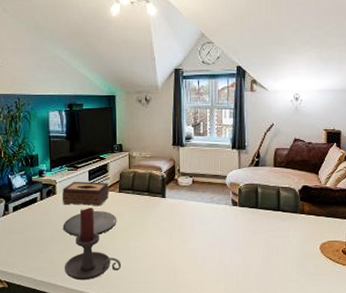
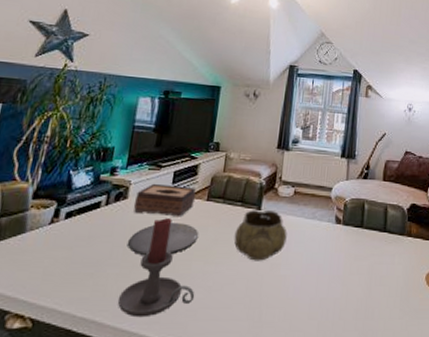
decorative bowl: none [146,198,190,238] -> present [234,210,287,261]

